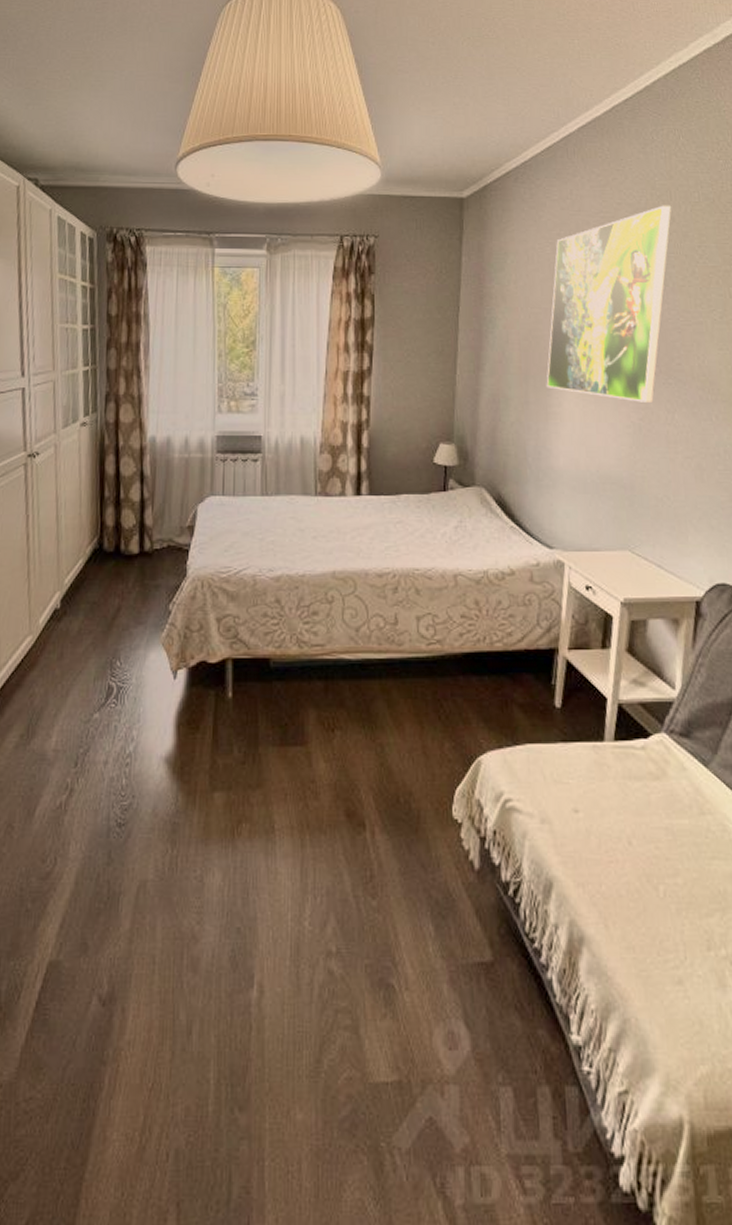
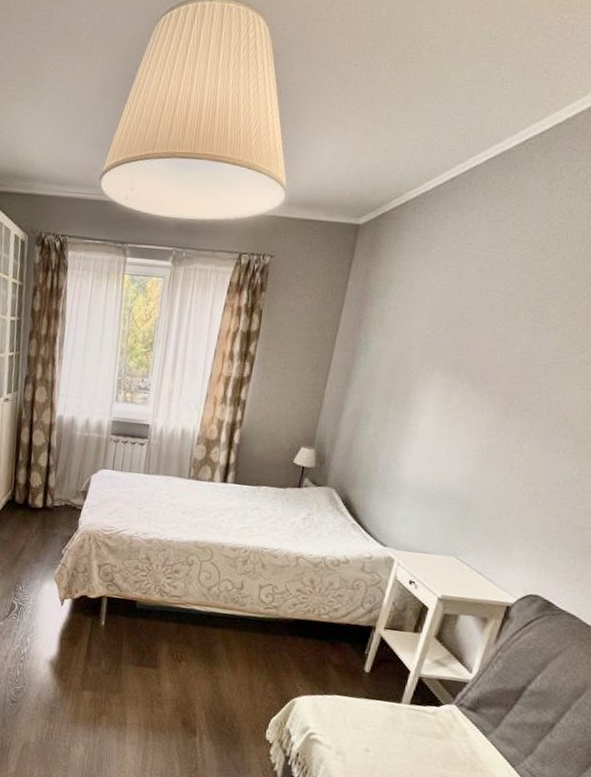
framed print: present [546,205,672,402] -> none [407,244,566,431]

